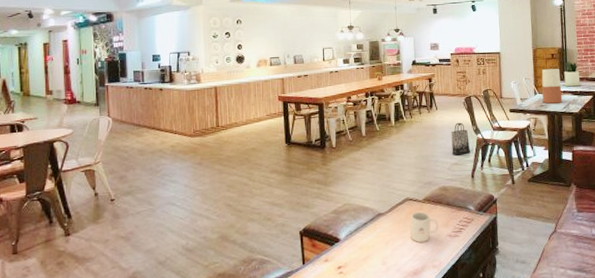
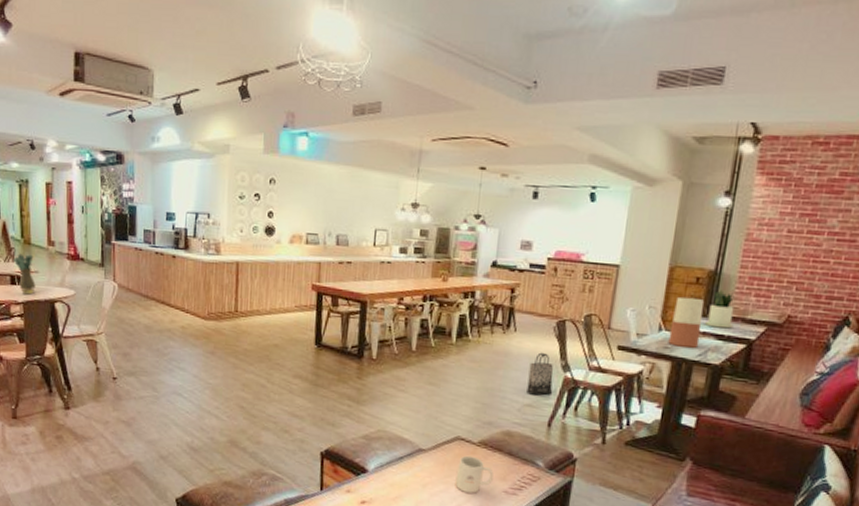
vase: none [13,103,35,139] -> present [13,252,36,295]

